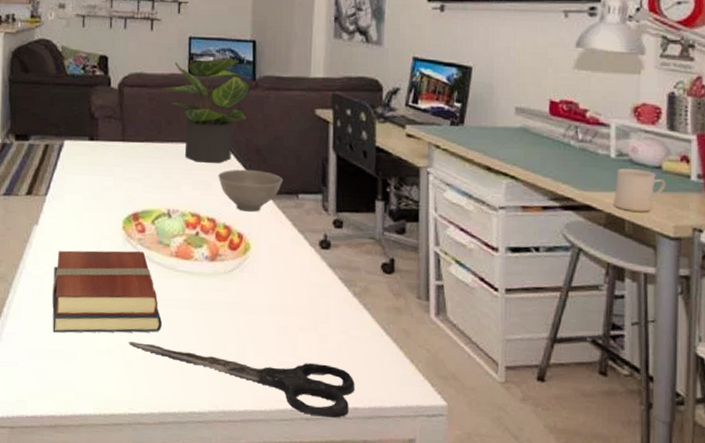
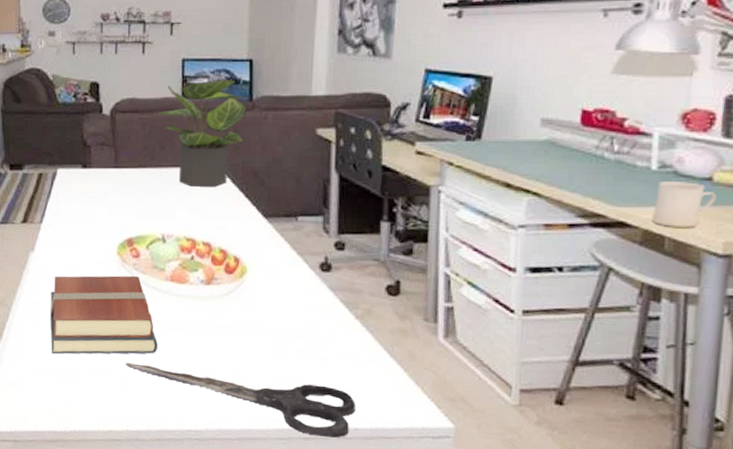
bowl: present [218,169,284,212] -> none [213,192,282,235]

